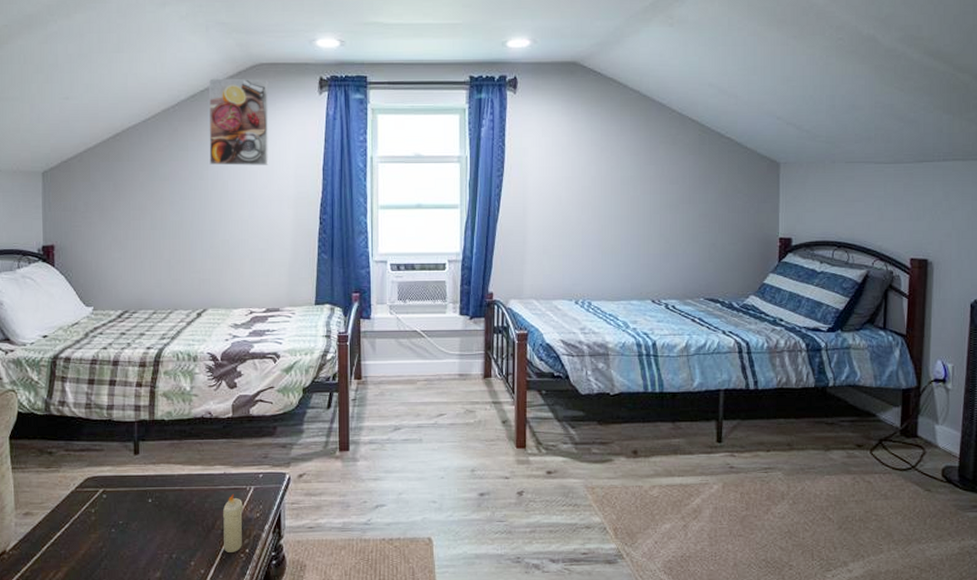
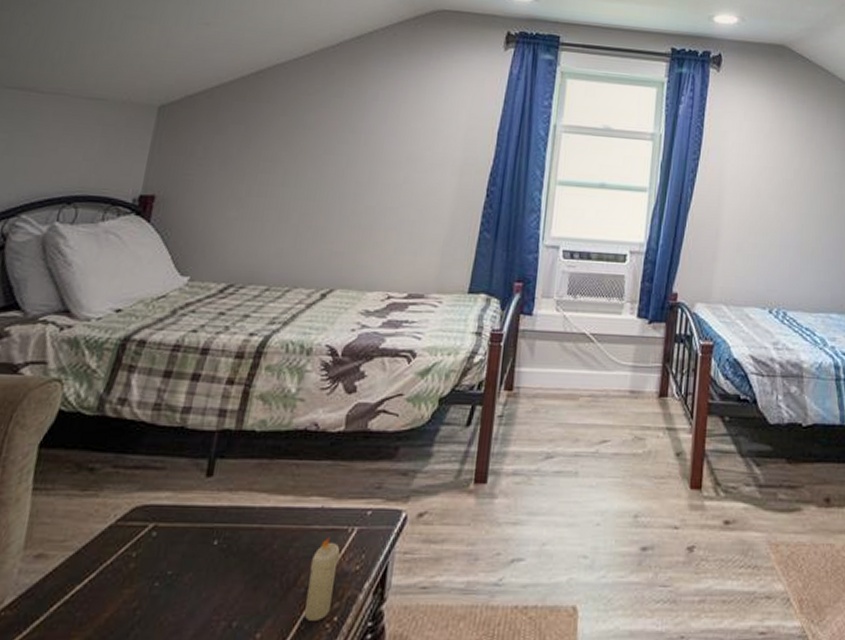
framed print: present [208,78,269,166] -> none [366,20,449,123]

